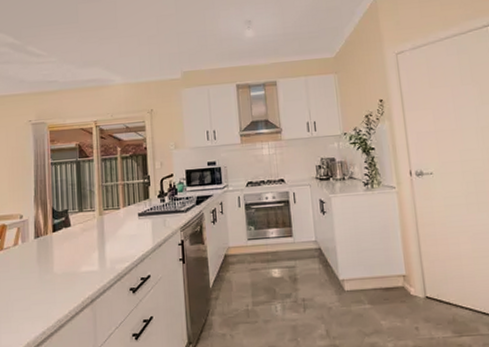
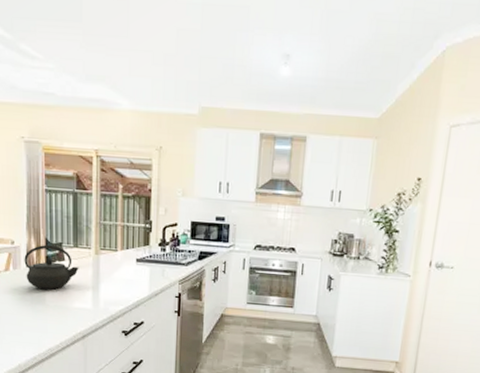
kettle: none [32,213,85,258] -> present [24,244,79,290]

